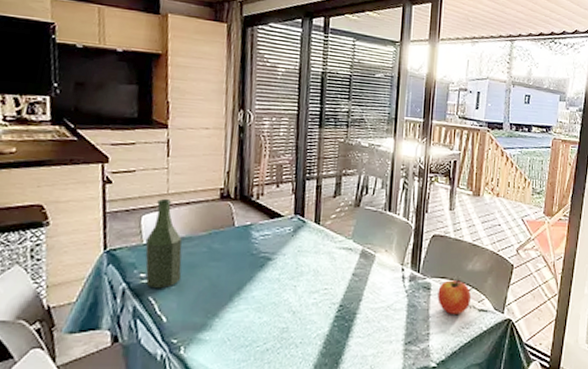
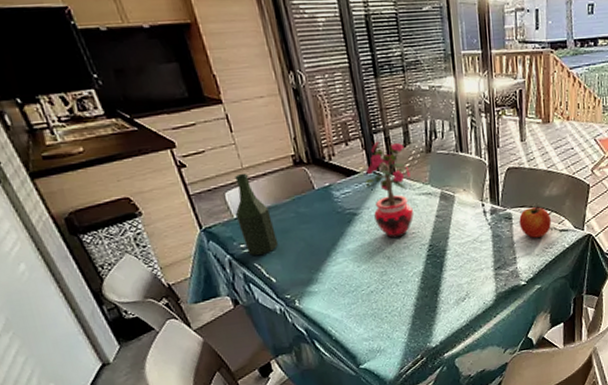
potted plant: none [285,187,338,292] -> present [364,141,414,239]

